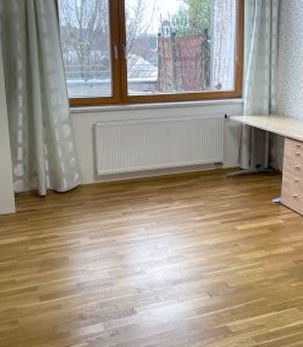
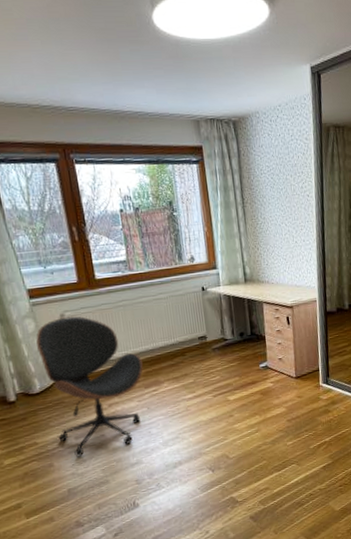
office chair: none [69,127,158,256] -> present [36,316,143,457]

